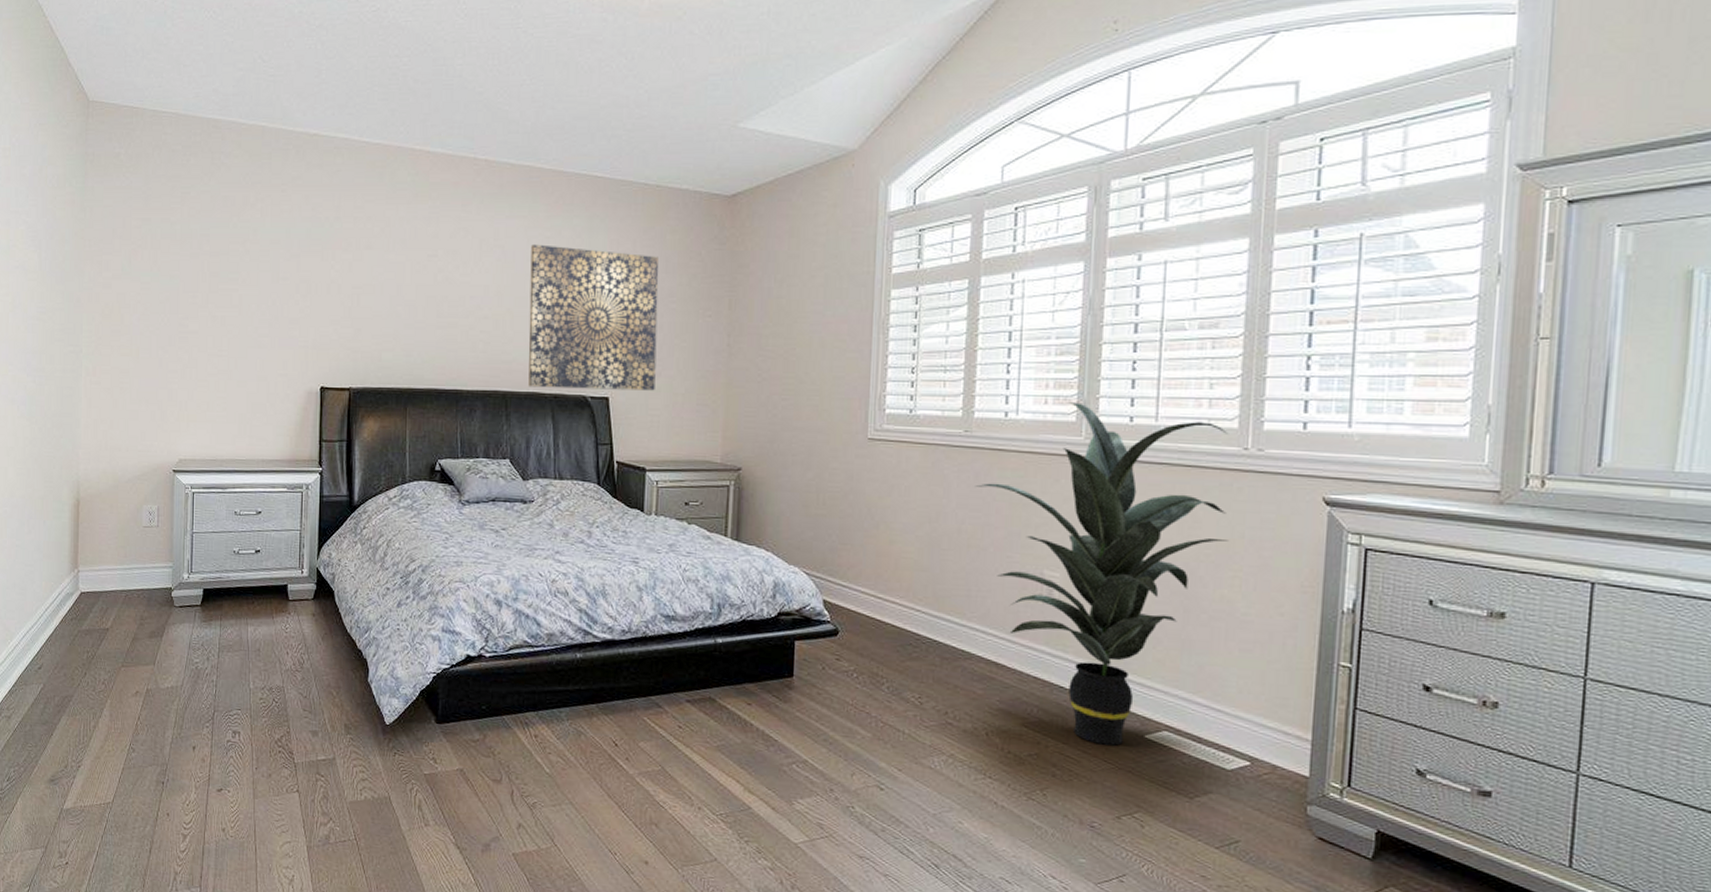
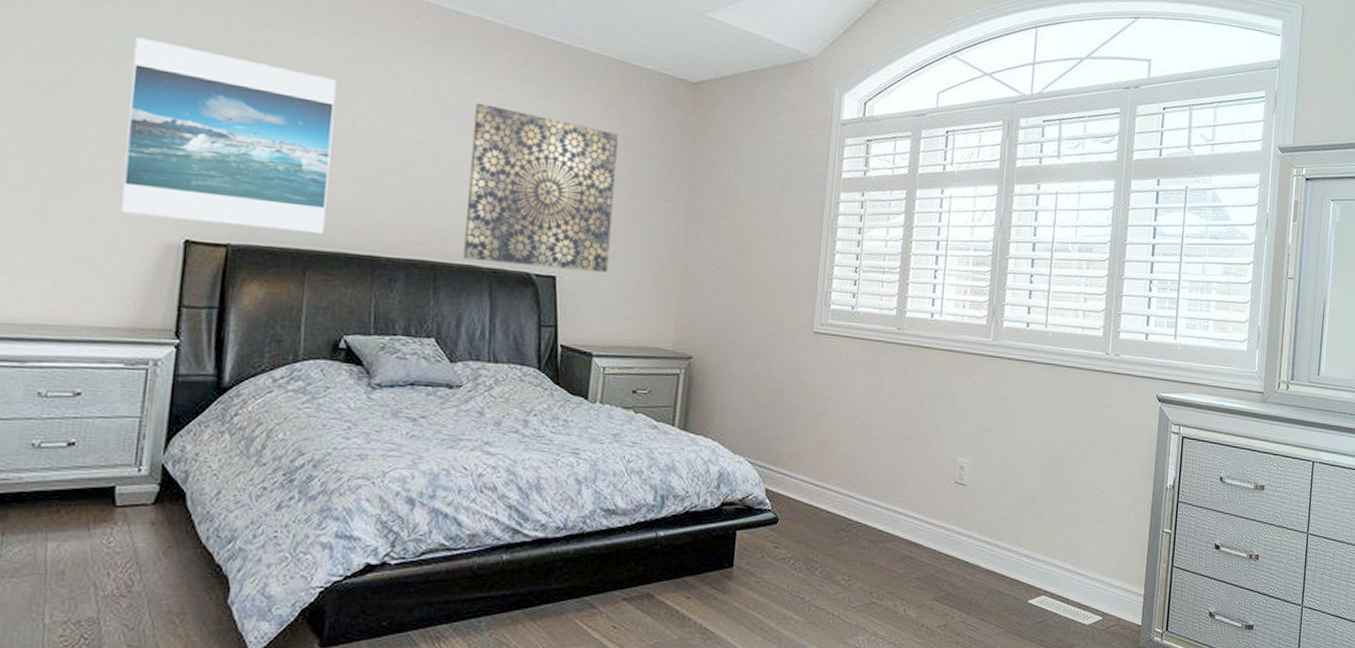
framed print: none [276,227,420,374] -> present [120,37,336,235]
indoor plant: present [975,402,1228,746] -> none [904,307,1095,612]

